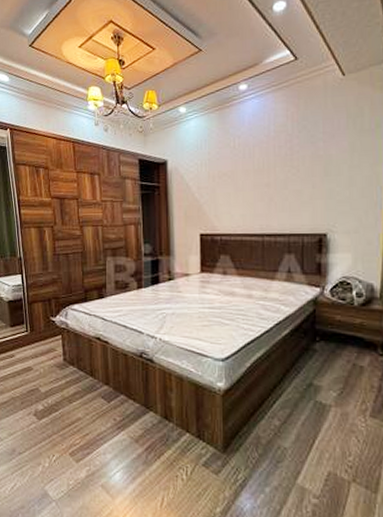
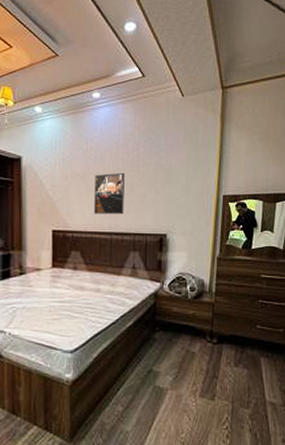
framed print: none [243,168,278,215] -> present [94,172,126,215]

